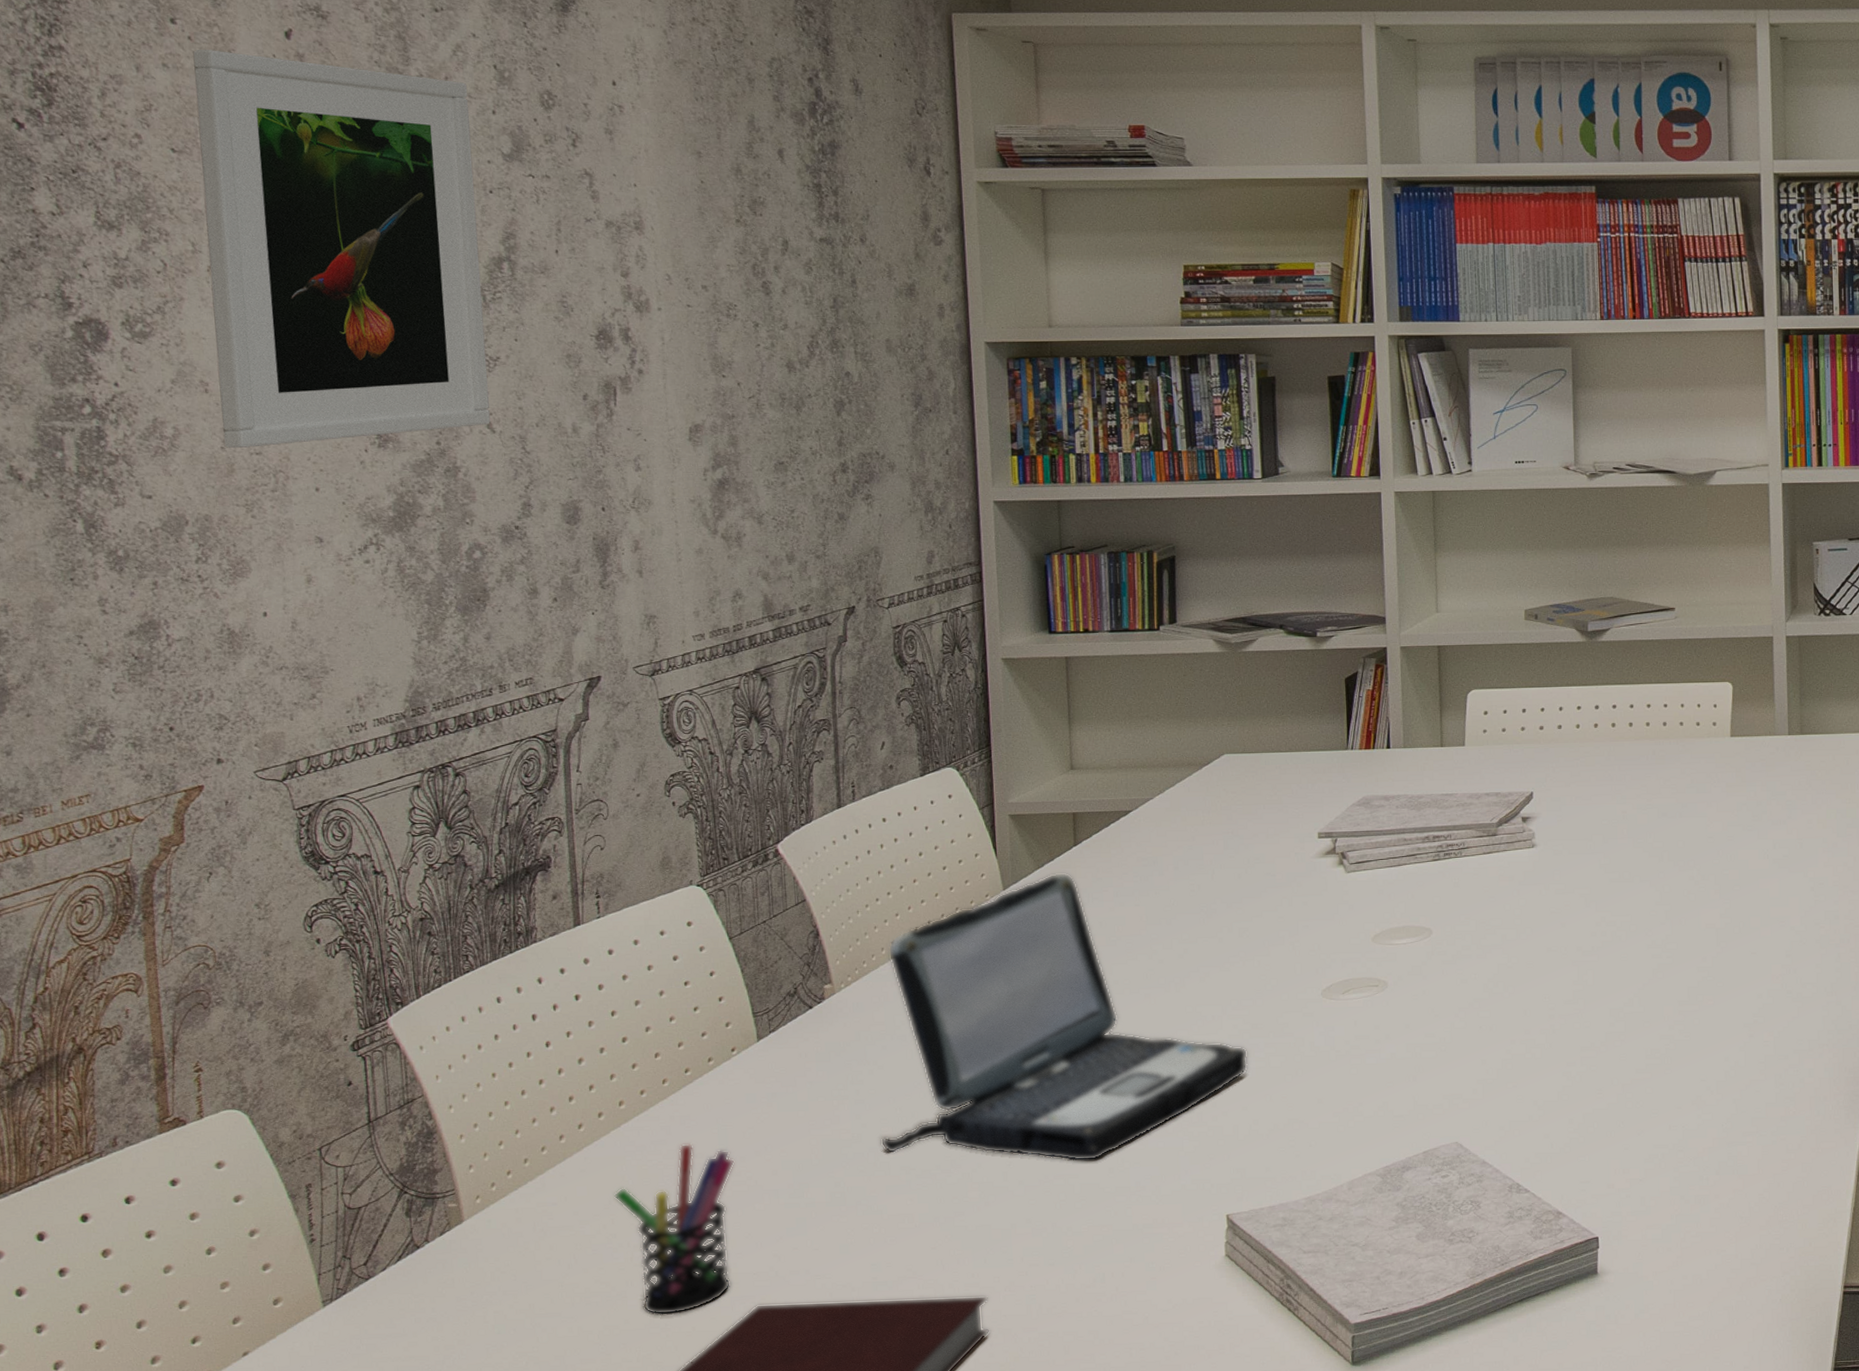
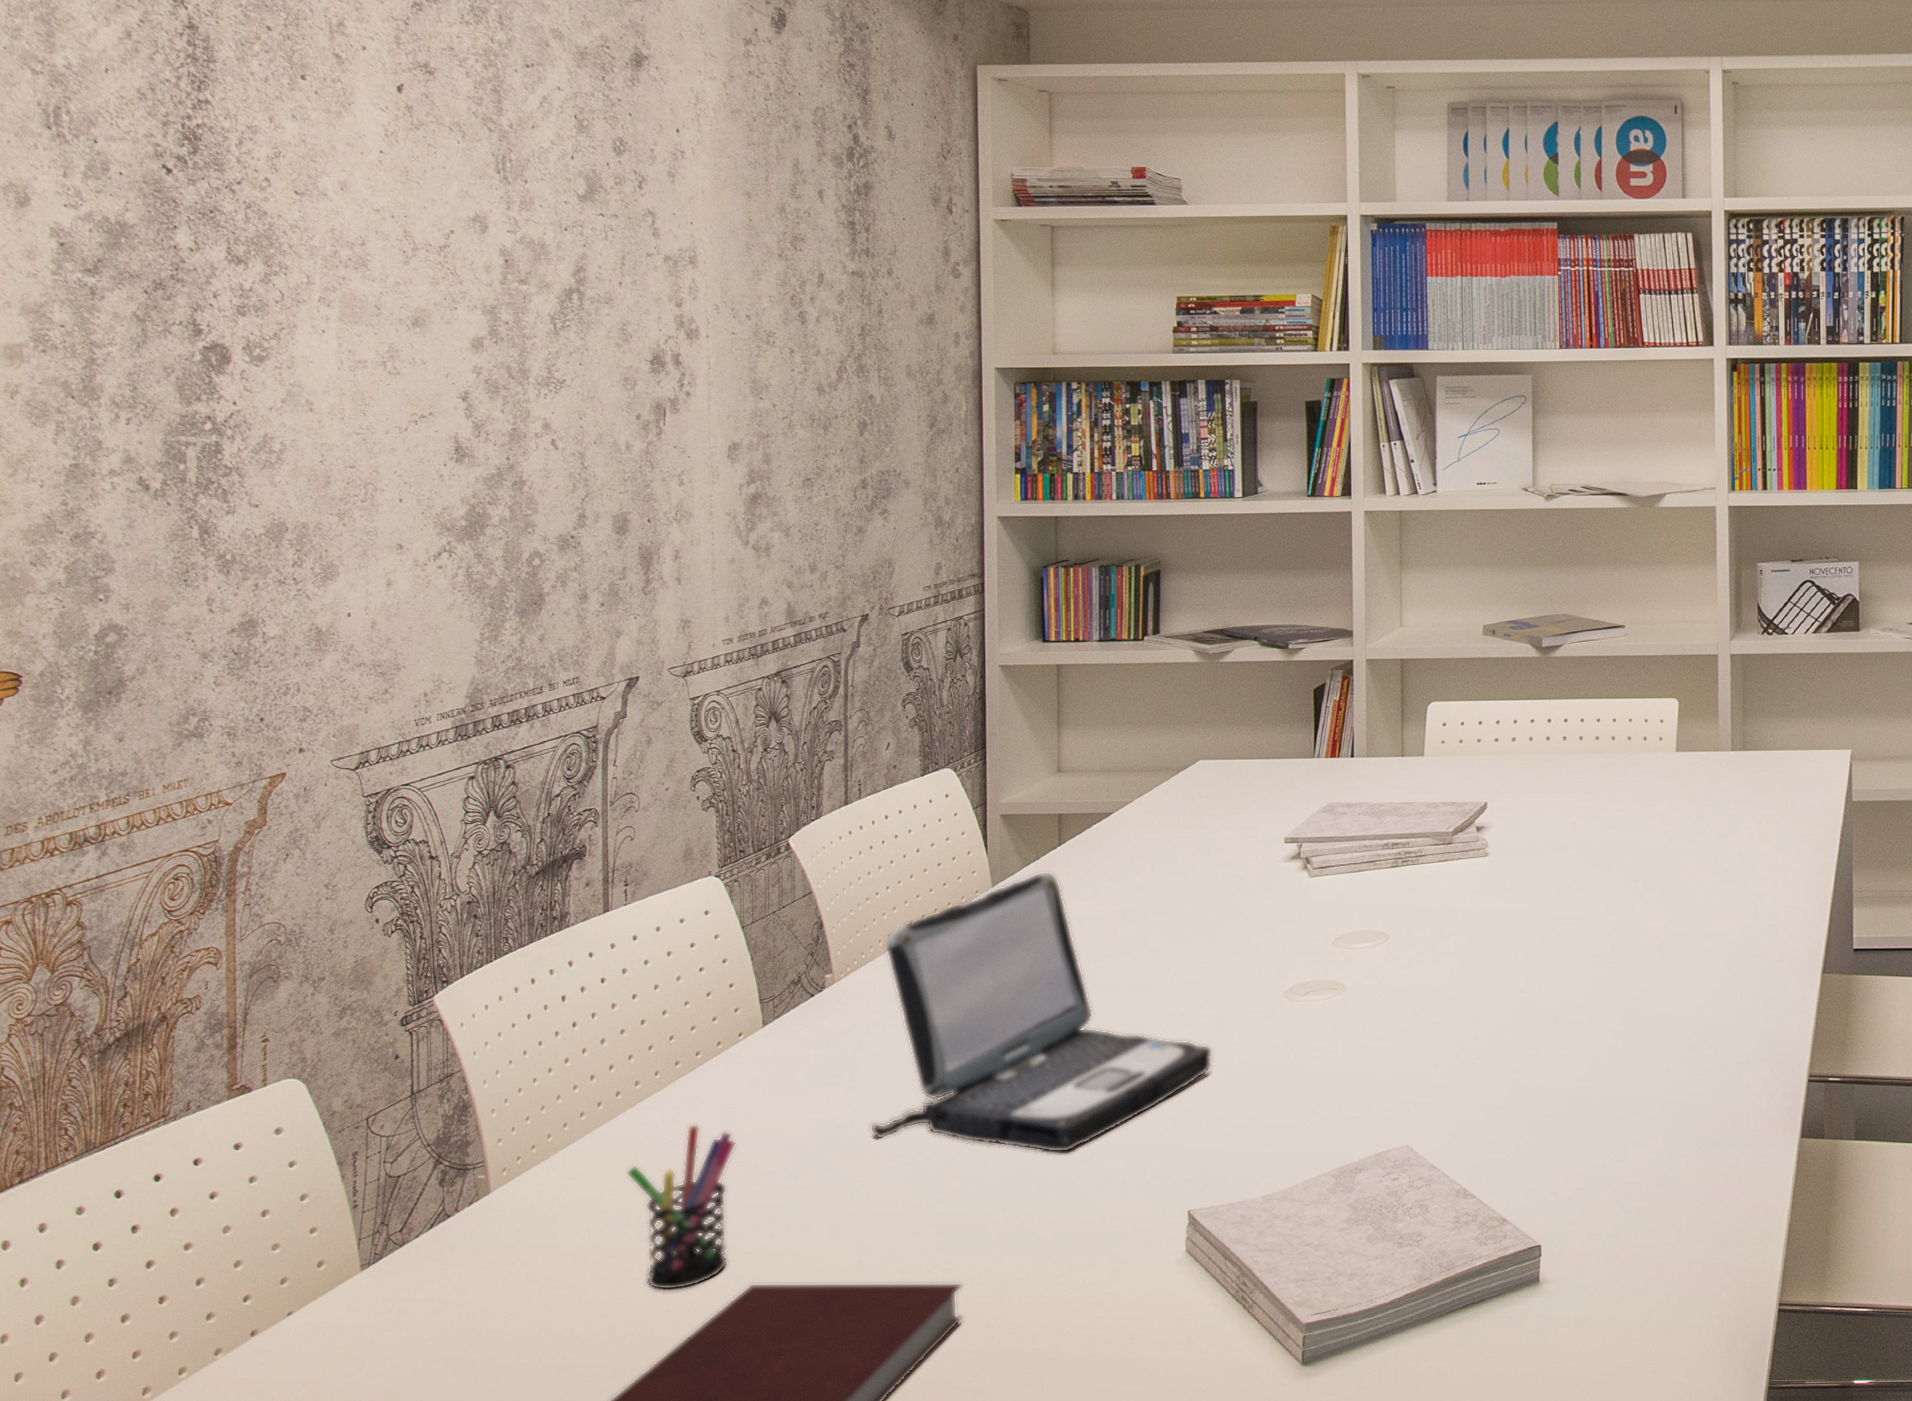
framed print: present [193,50,491,449] -> none [318,103,555,462]

